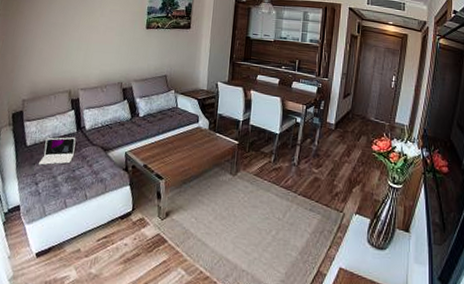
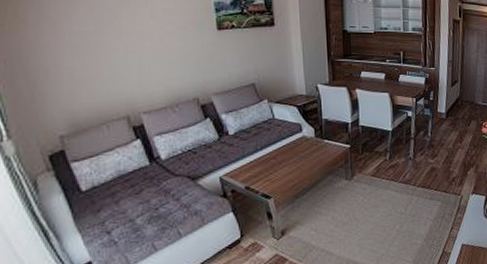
laptop: present [39,137,76,165] -> none [106,172,152,211]

